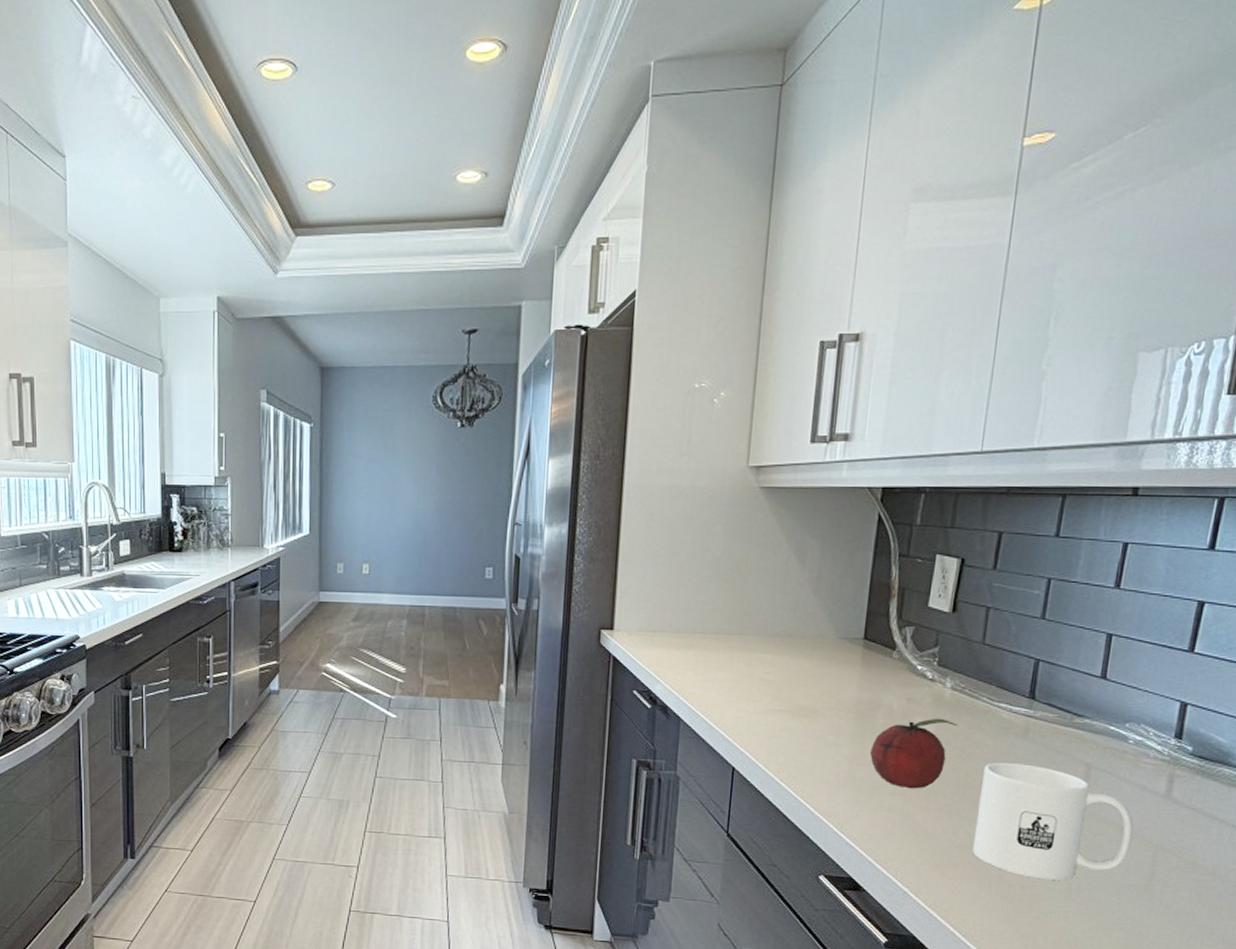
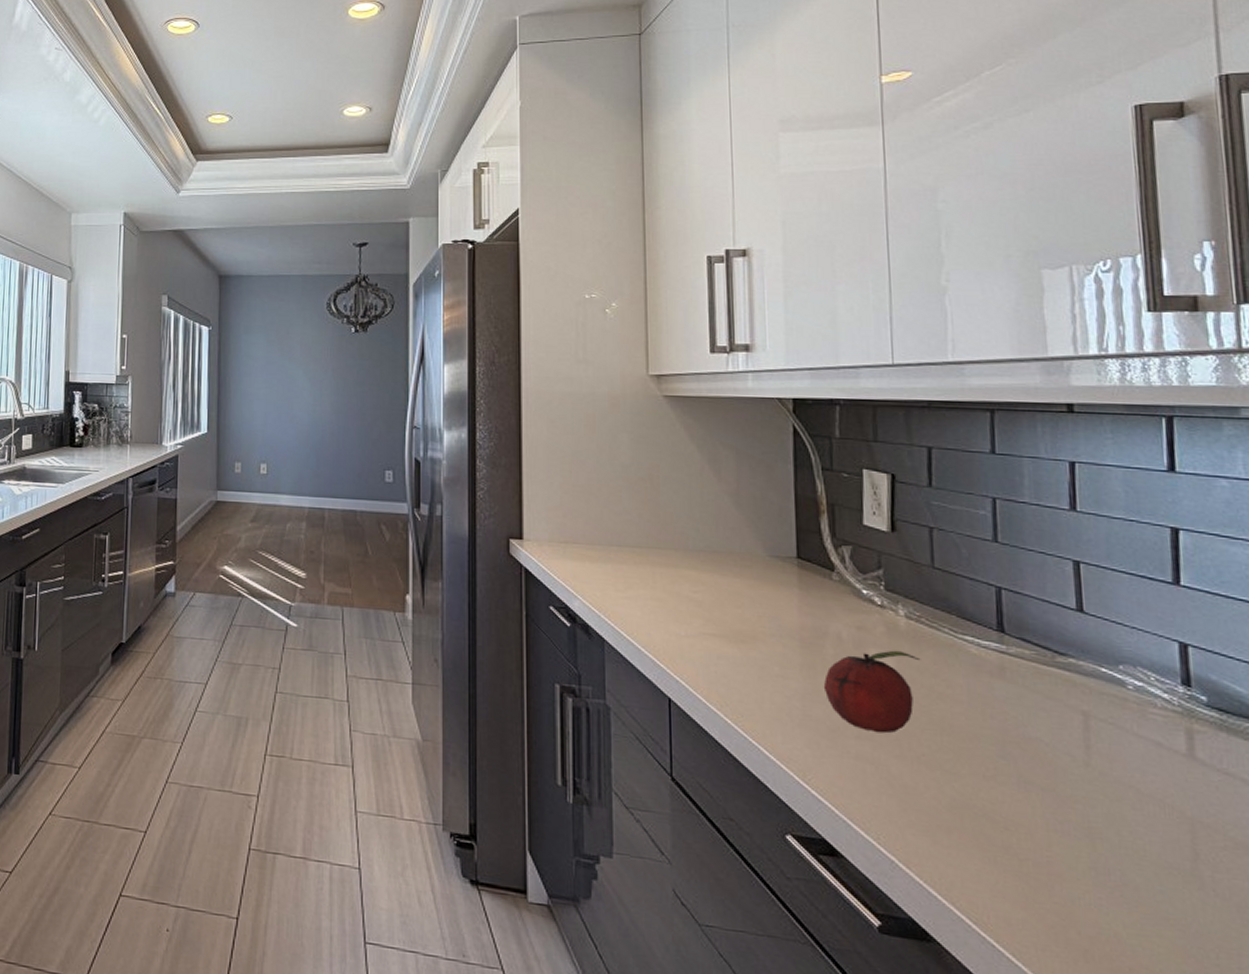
mug: present [972,762,1133,880] -> none [961,705,1160,857]

